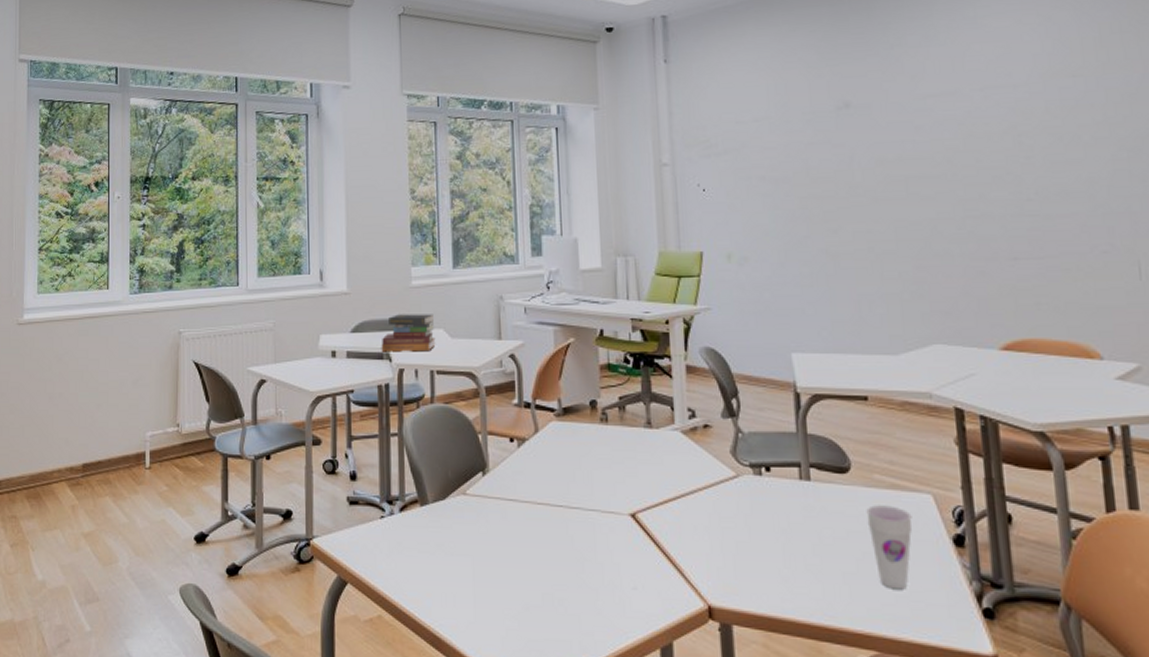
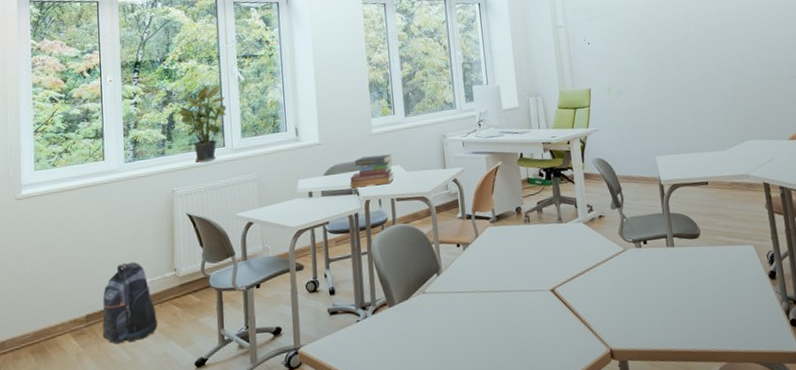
backpack: none [98,410,156,502] -> present [102,261,157,345]
potted plant: none [189,209,242,303] -> present [178,84,226,163]
cup: present [866,505,912,590] -> none [712,257,743,316]

